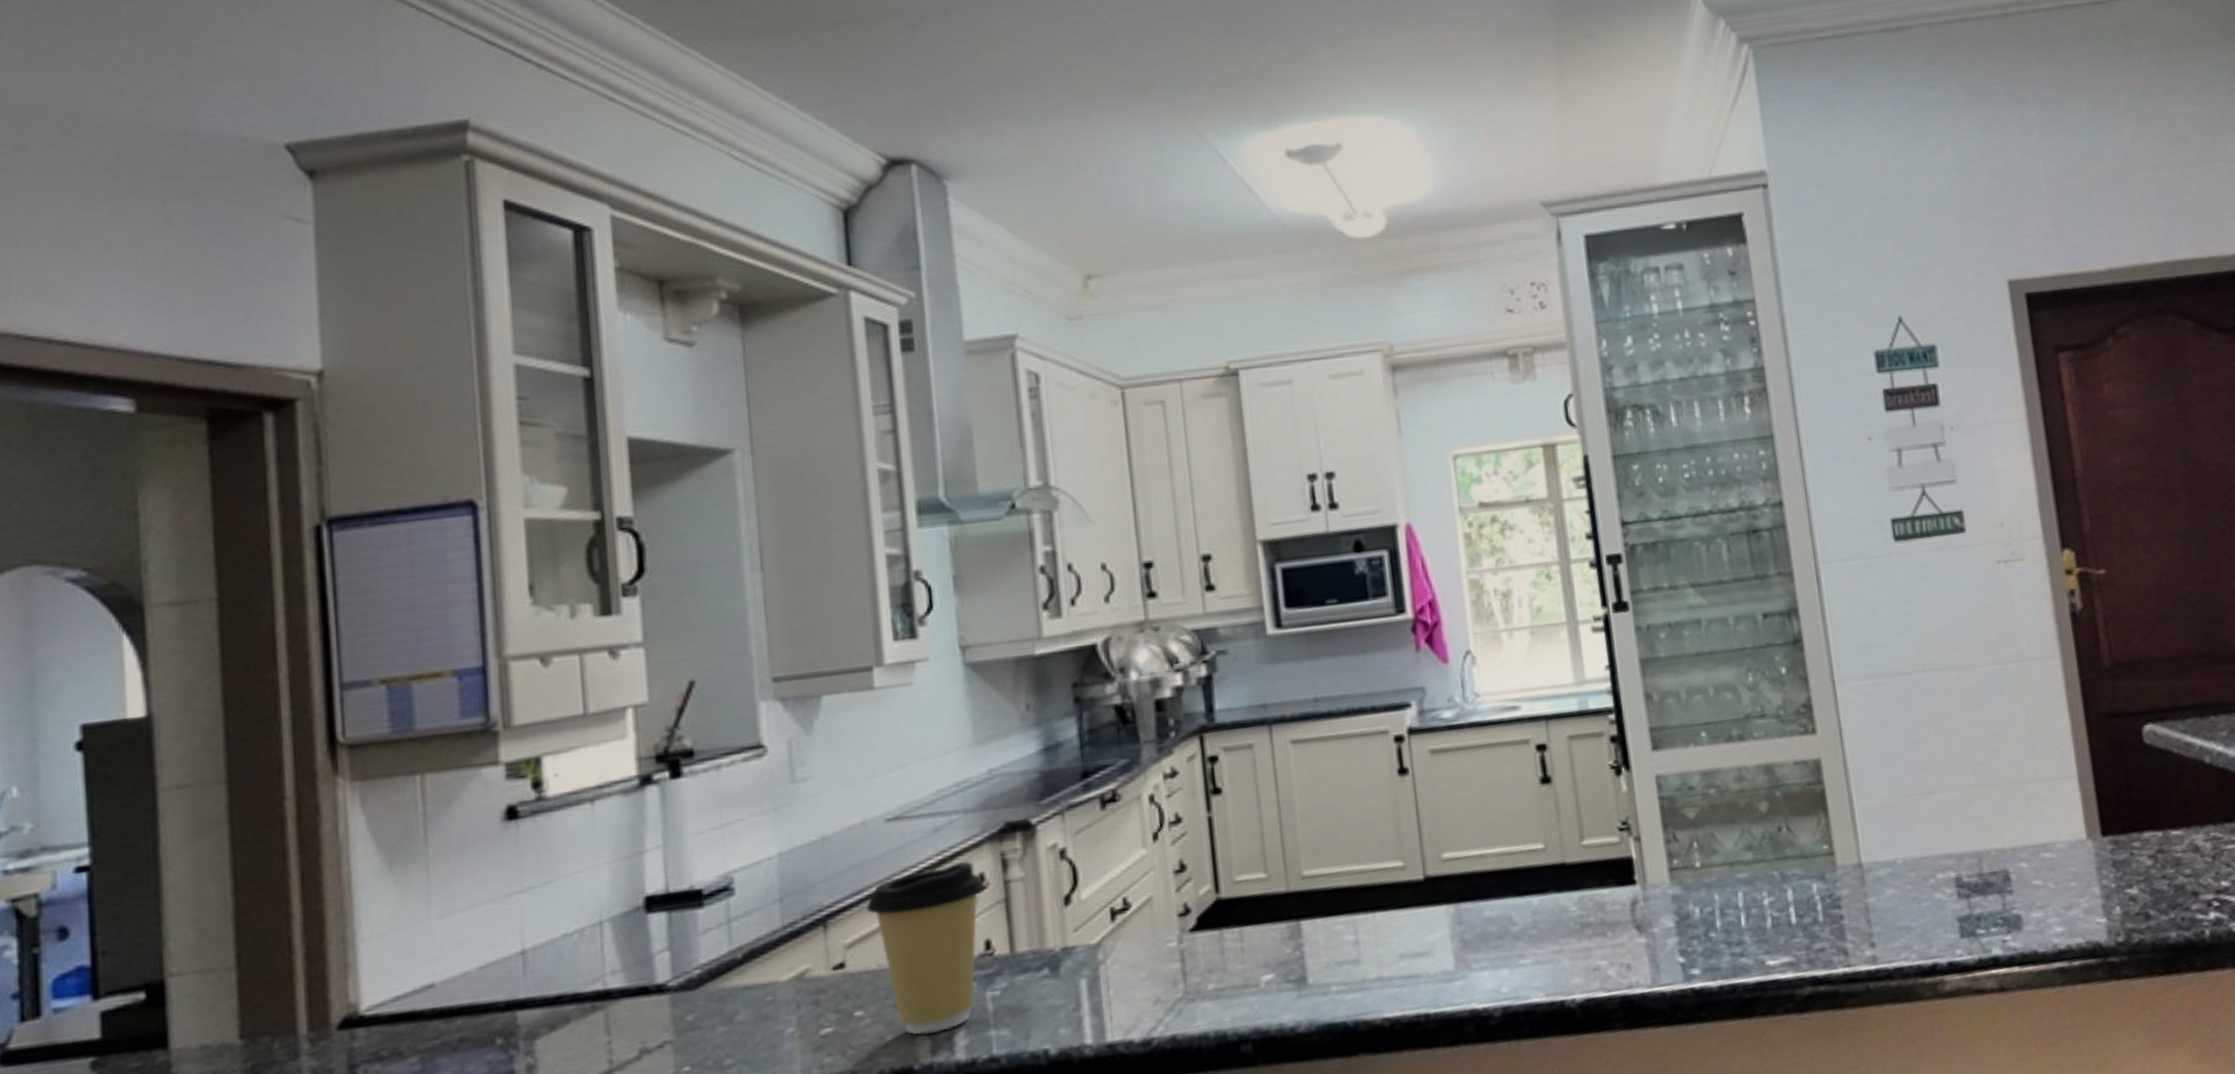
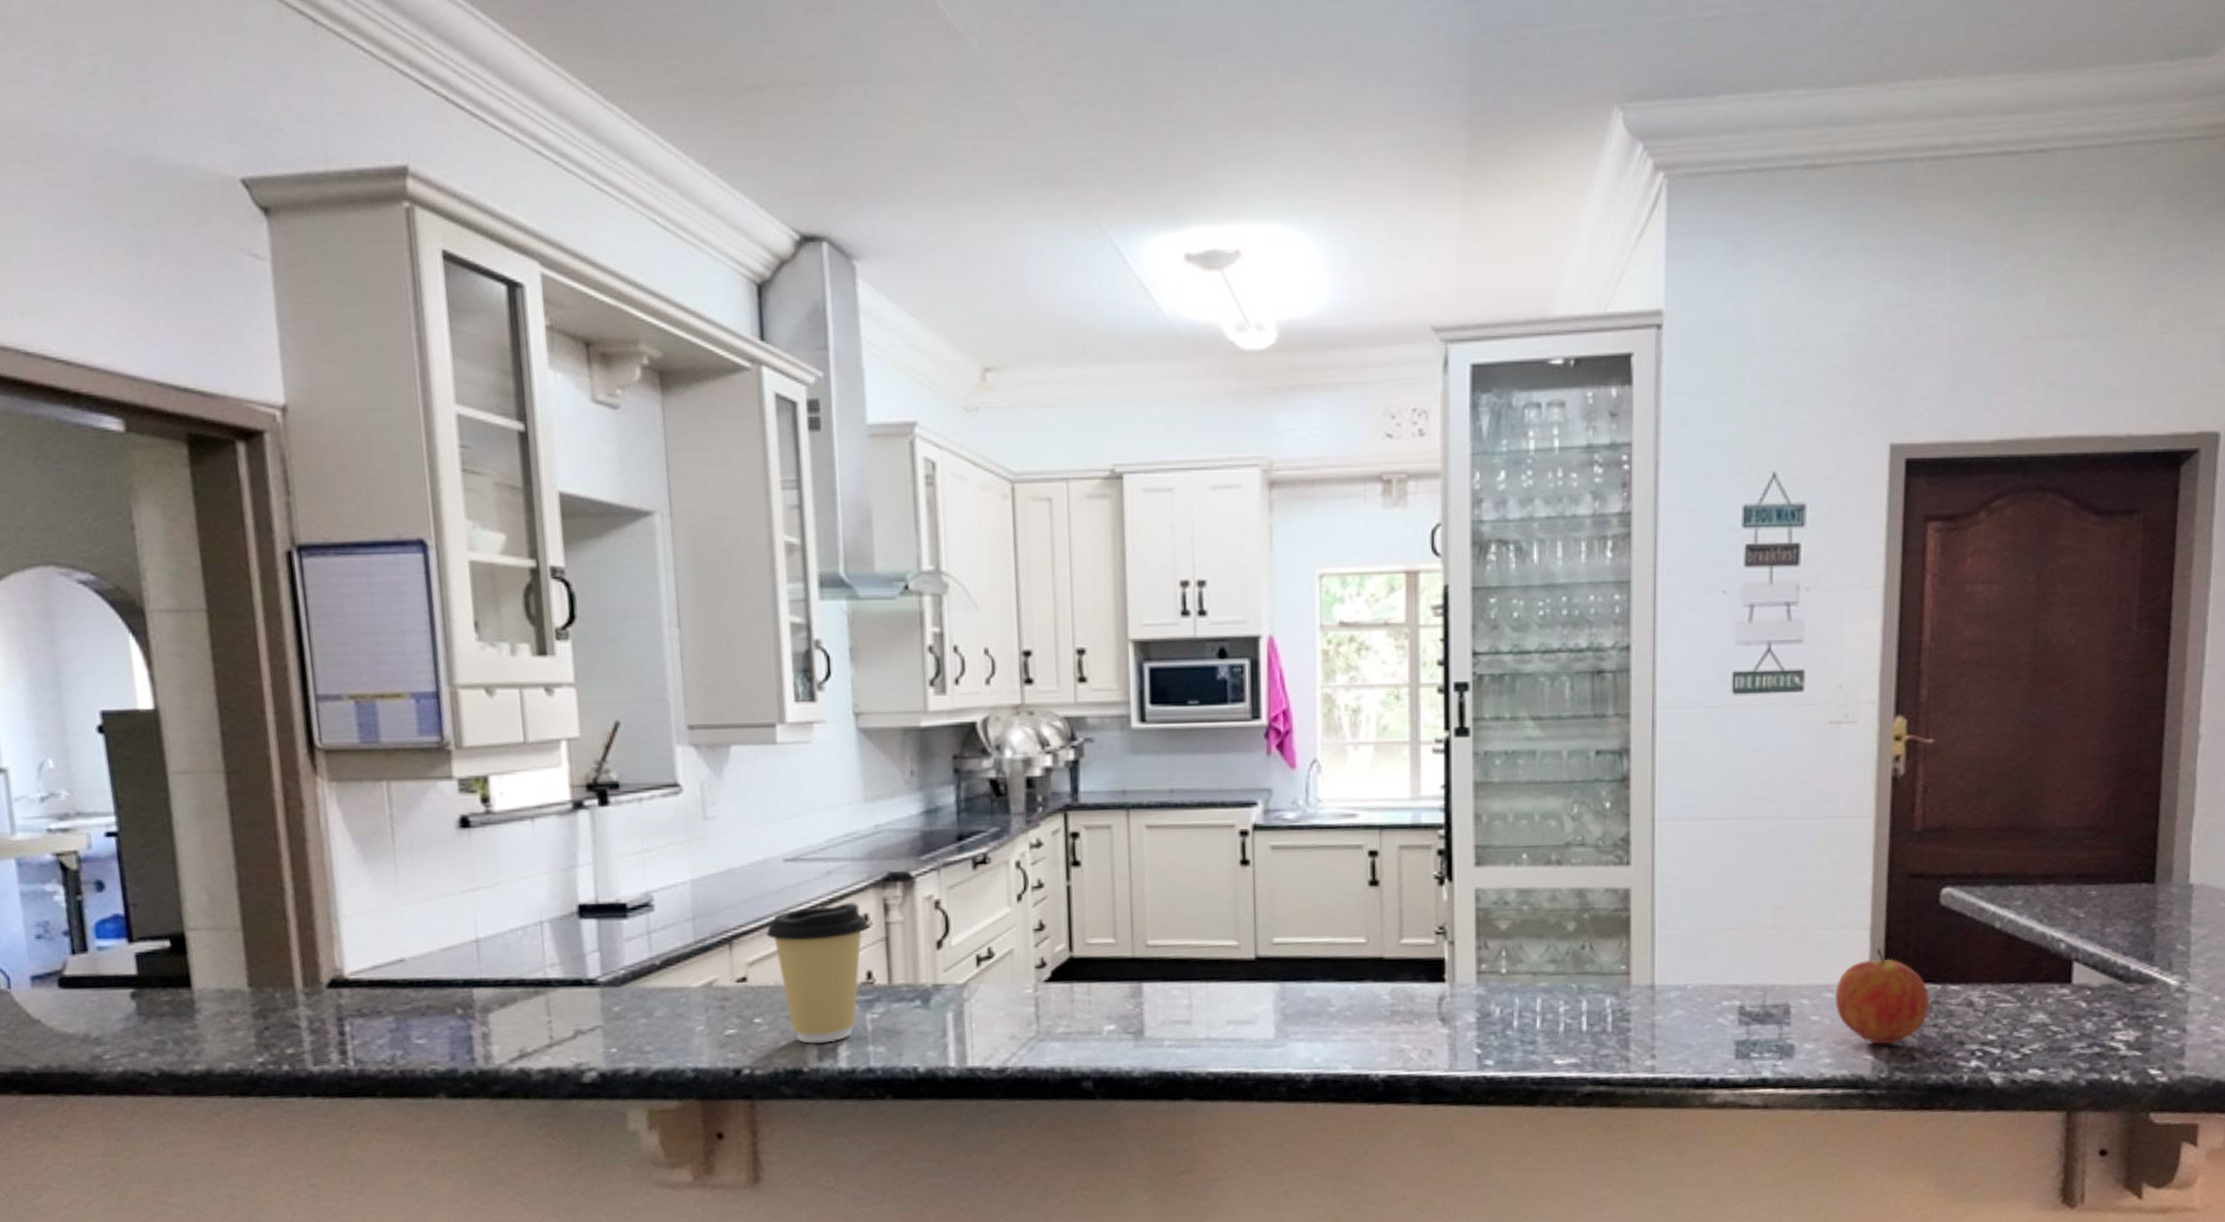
fruit: none [2053,798,2155,906] -> present [1834,948,1930,1045]

